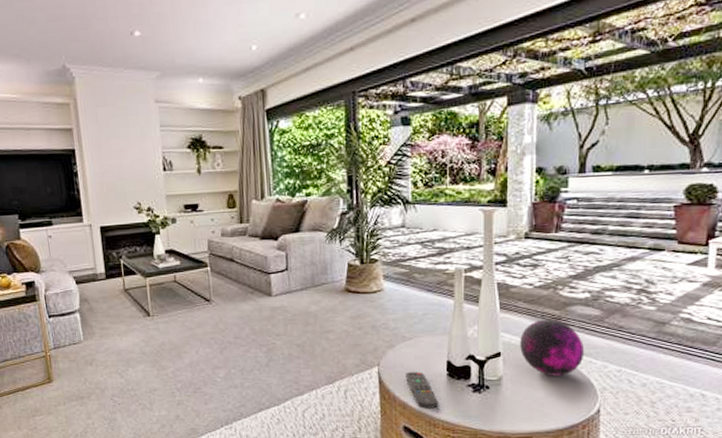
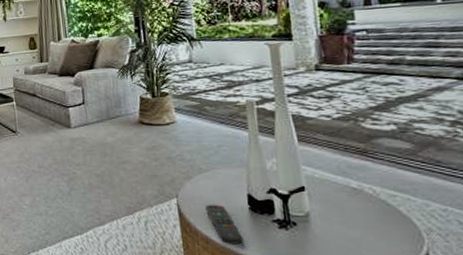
decorative orb: present [519,319,585,376] -> none [323,152,401,214]

